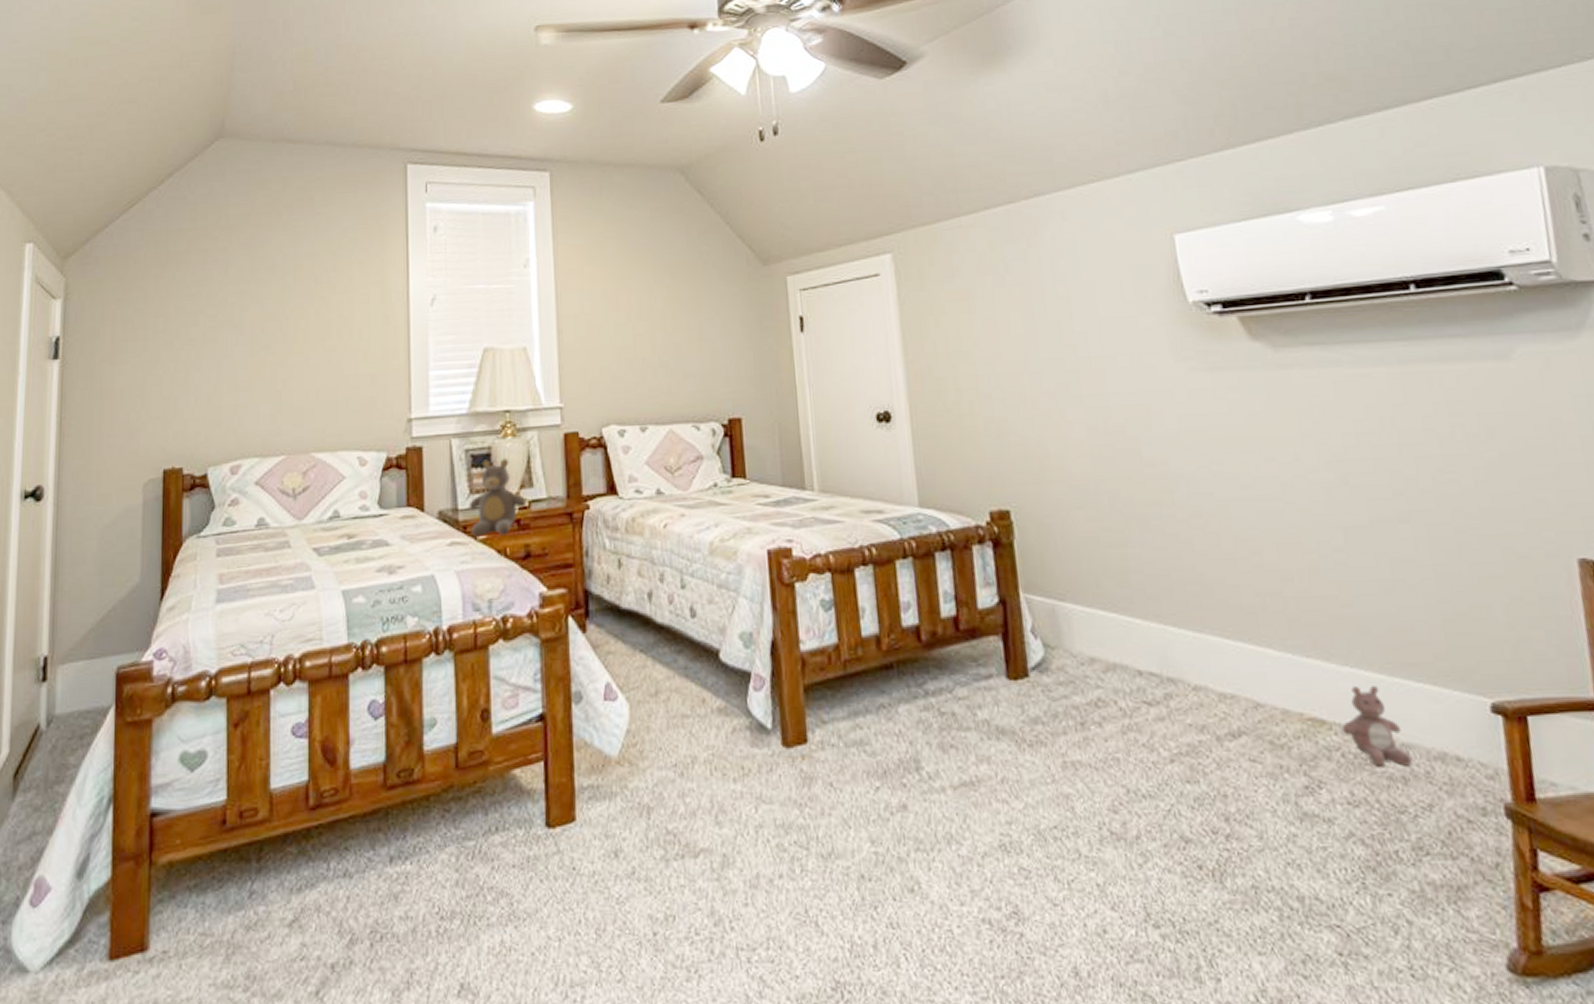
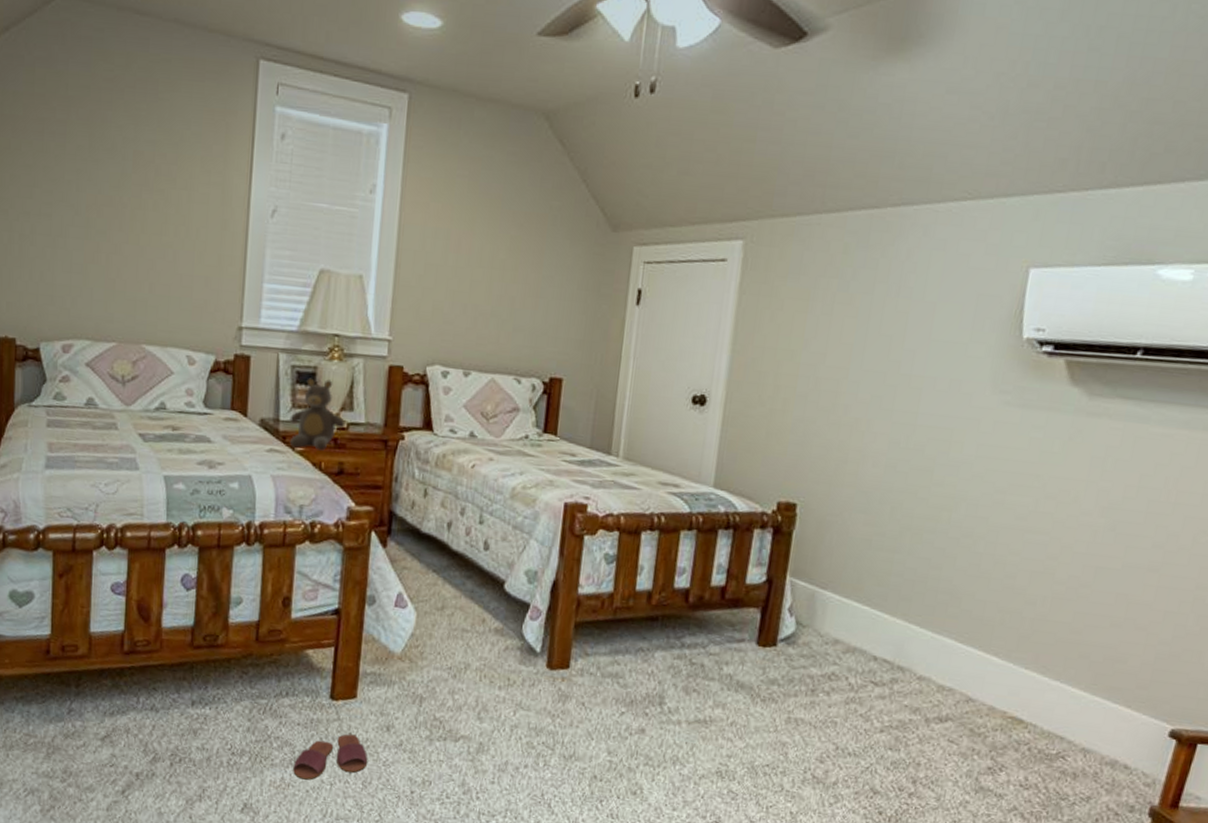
slippers: none [513,869,599,939] -> present [293,734,368,780]
stuffed animal: present [1341,686,1413,767] -> none [1035,698,1087,766]

